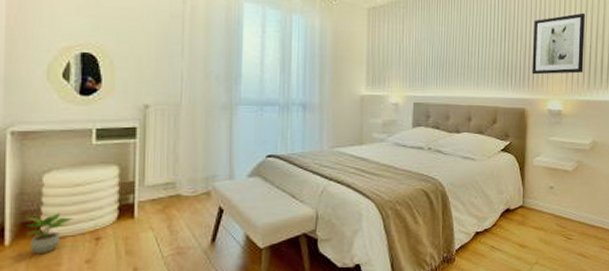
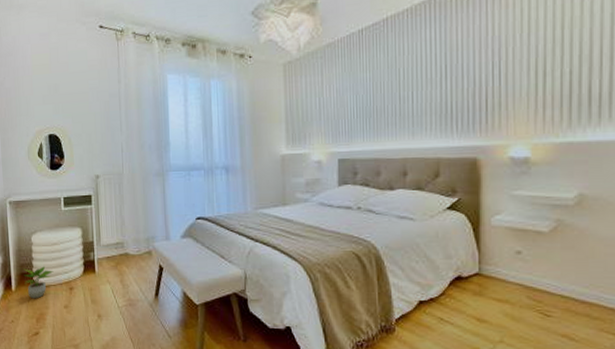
wall art: present [532,13,585,75] -> none [484,30,561,116]

